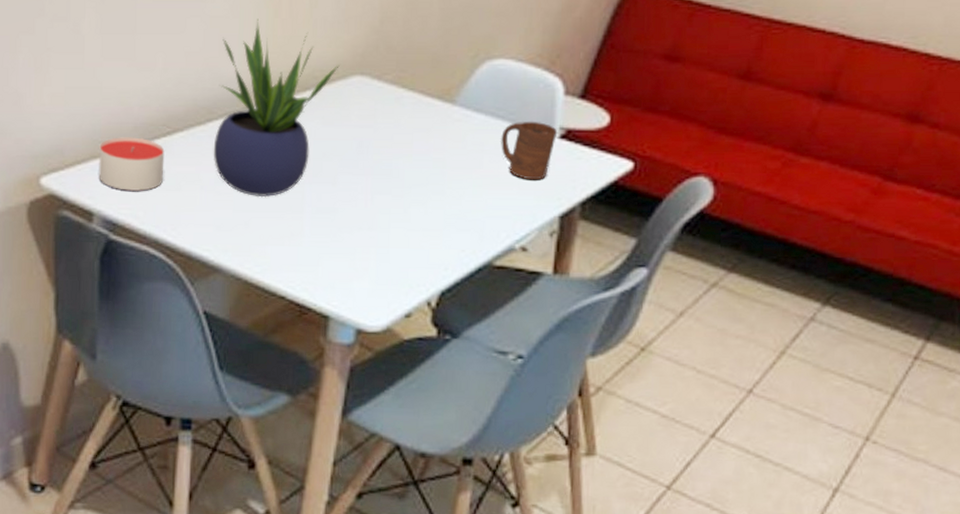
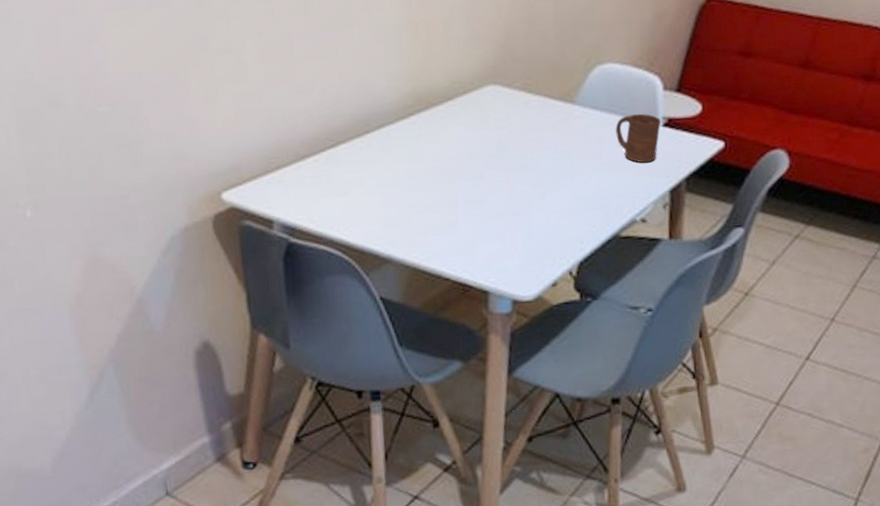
candle: present [98,137,165,191] -> none [272,151,332,199]
potted plant: present [213,18,340,198] -> none [371,41,475,196]

